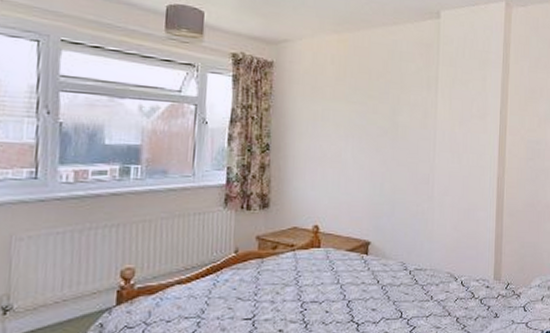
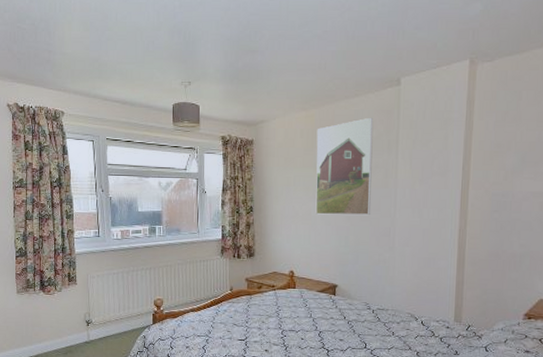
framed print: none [346,49,413,159] -> present [315,117,374,215]

